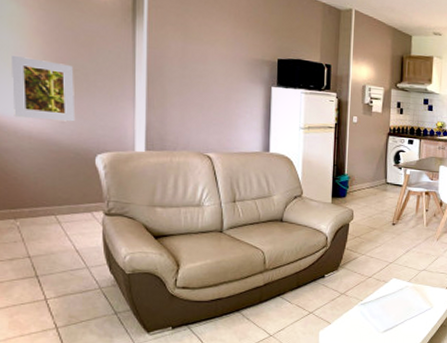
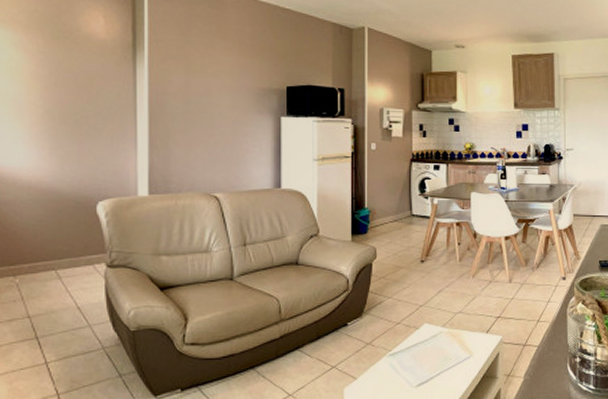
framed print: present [10,54,76,122] -> none [9,102,76,169]

